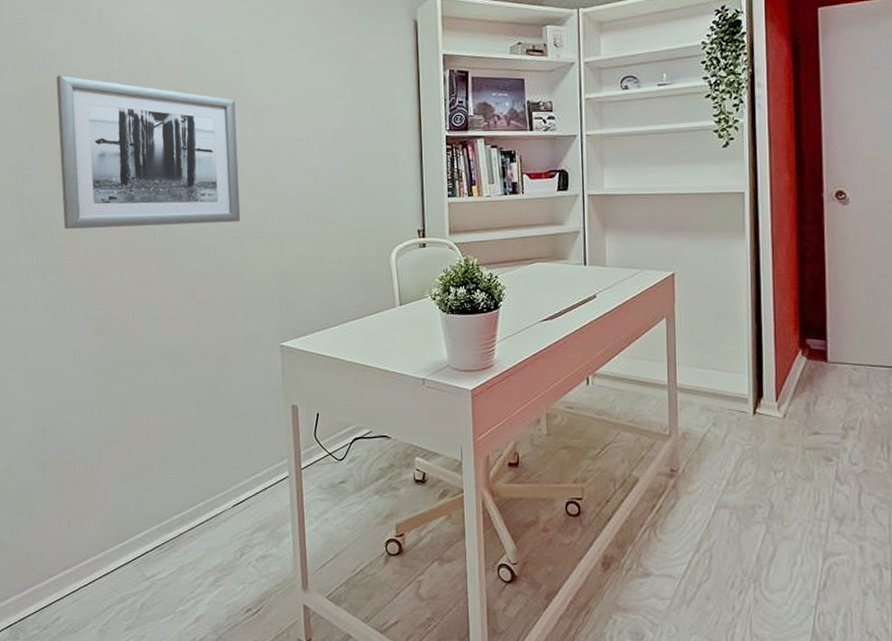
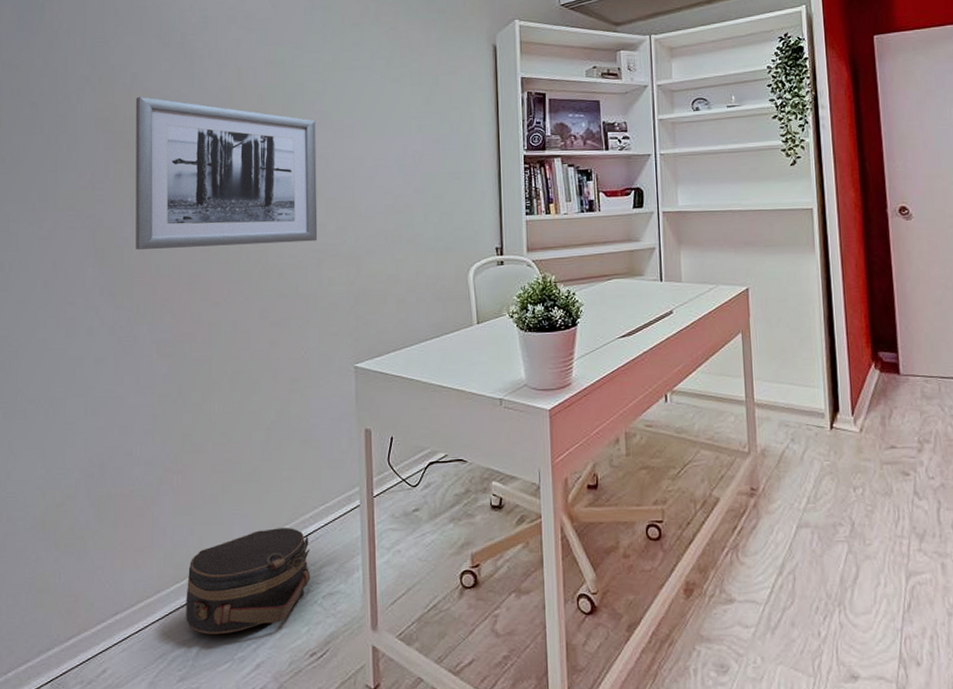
hat box: none [129,495,244,589] -> present [186,528,311,634]

